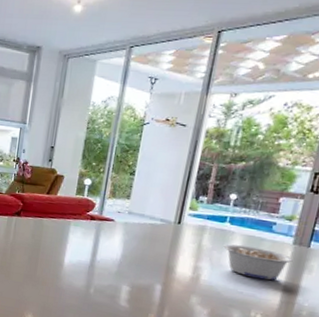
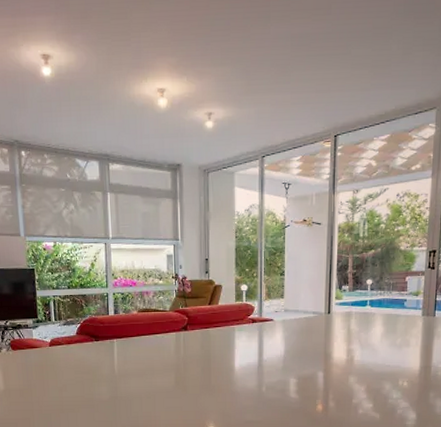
legume: present [223,244,293,281] -> none [368,323,424,351]

